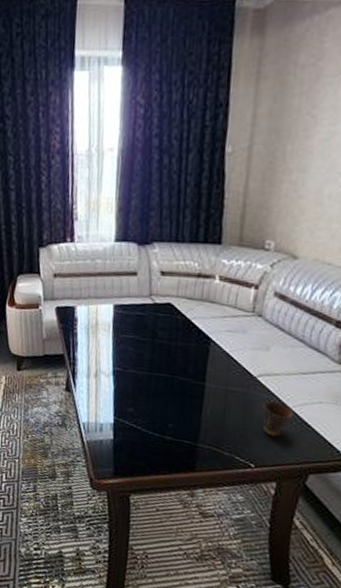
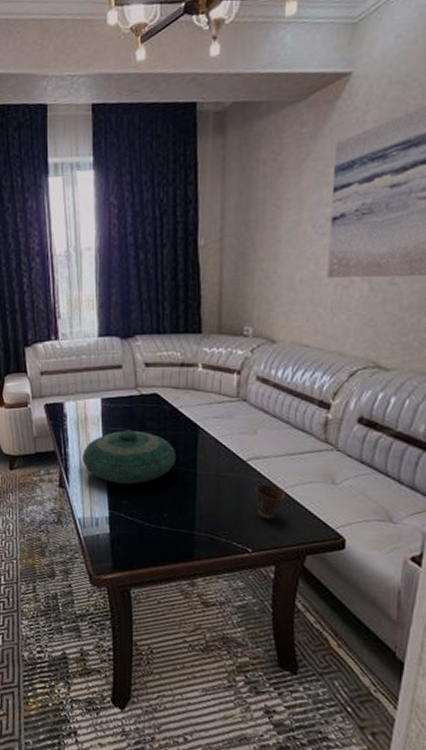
decorative bowl: none [90,338,186,393] -> present [82,430,177,485]

